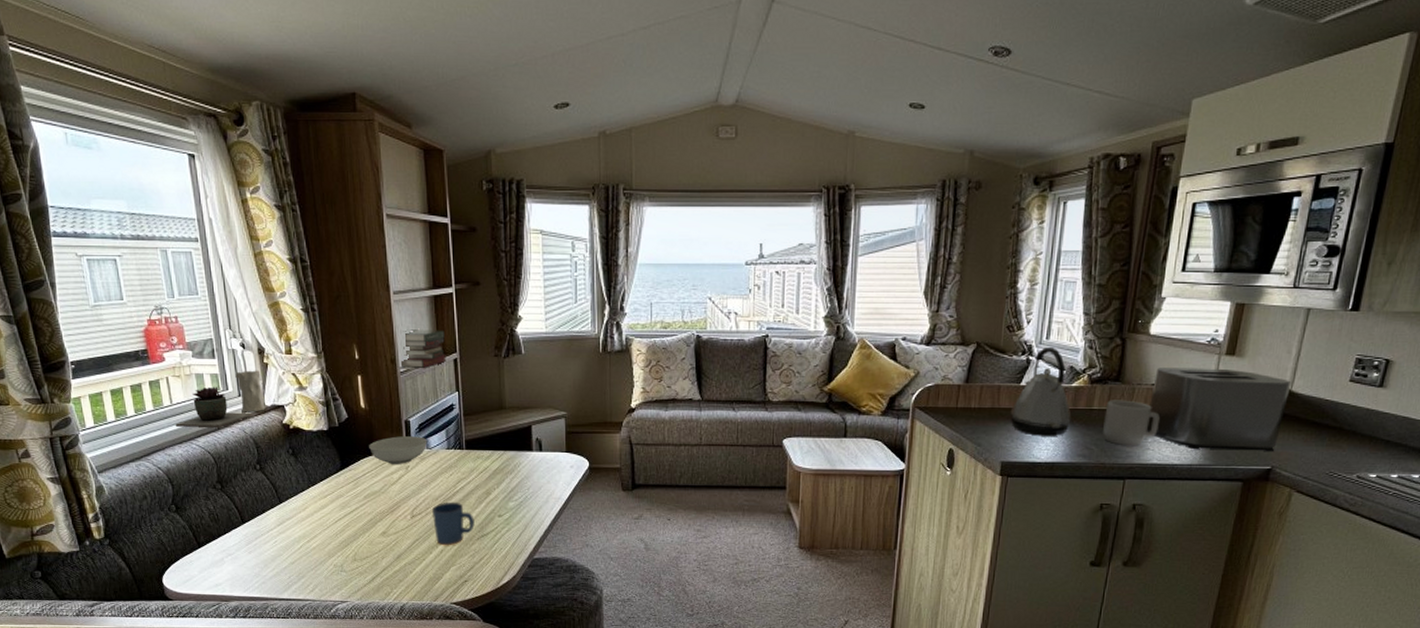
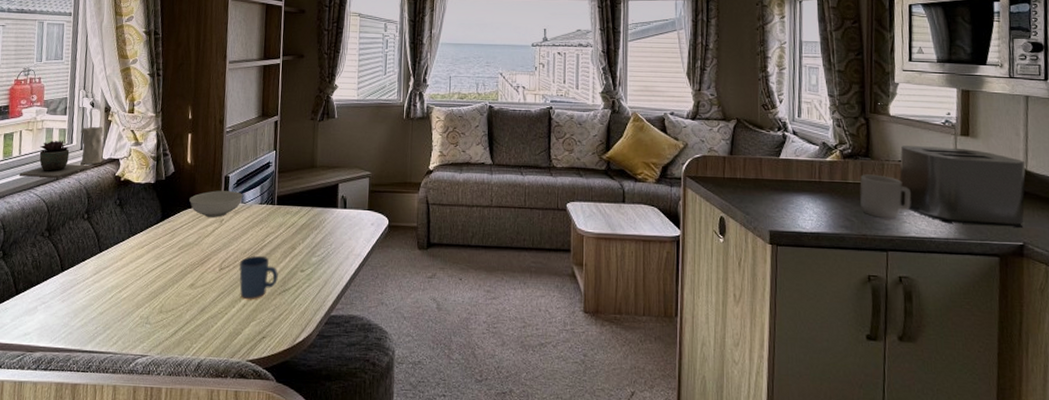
books: present [399,329,445,368] -> none [226,94,269,128]
kettle: present [1010,347,1072,436] -> none [773,125,830,207]

